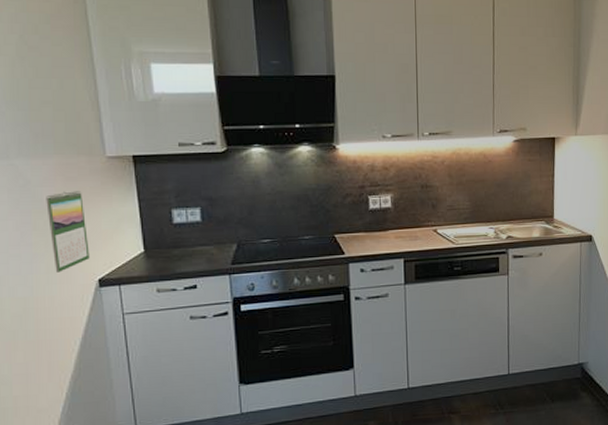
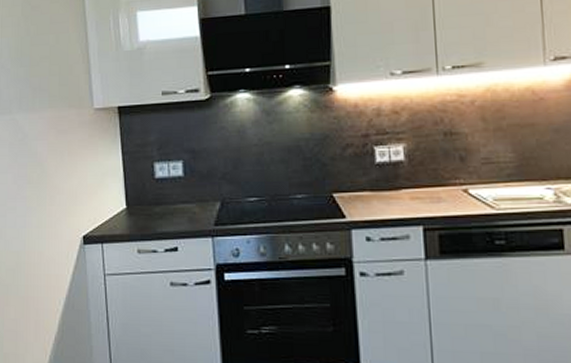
calendar: present [46,191,90,273] -> none [40,144,76,227]

